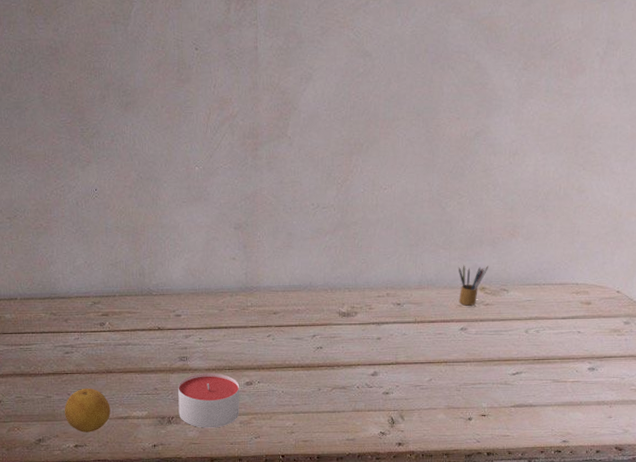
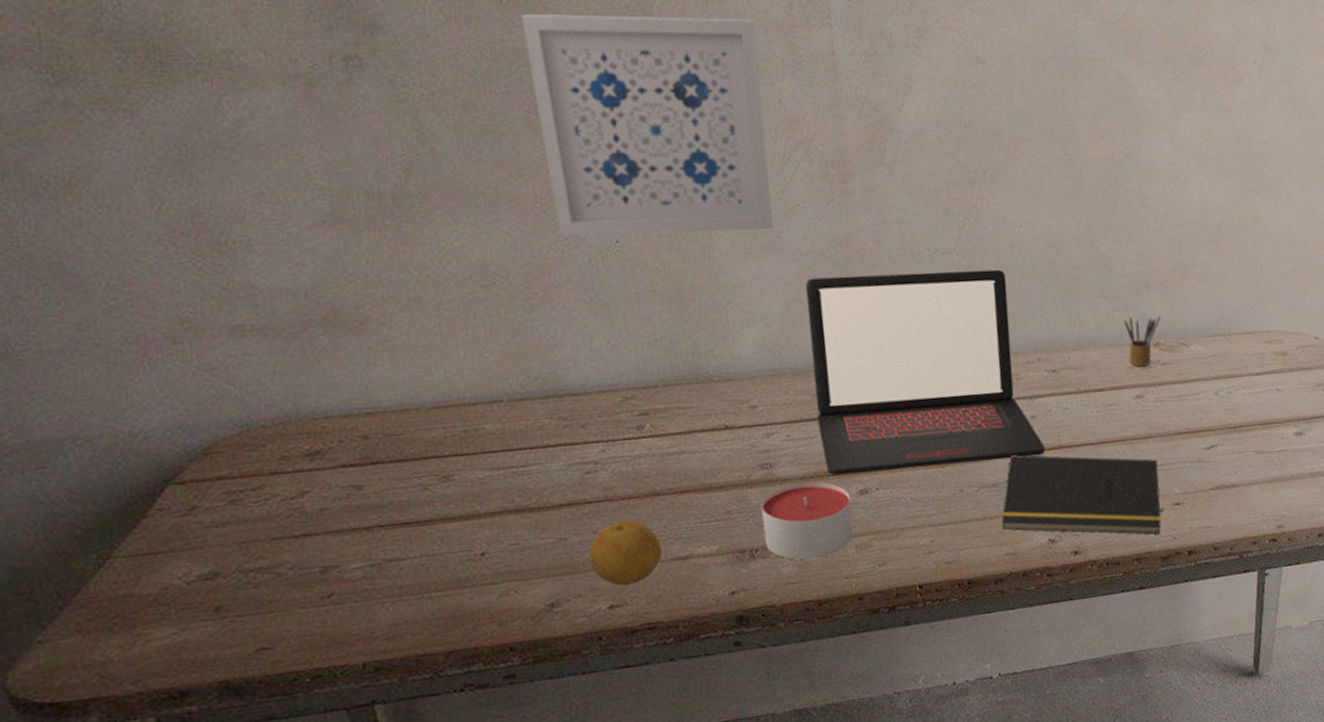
wall art: none [42,19,203,185] -> present [521,13,774,236]
laptop: none [221,222,384,370] -> present [805,269,1045,476]
notepad: none [346,366,472,438] -> present [1001,455,1162,535]

